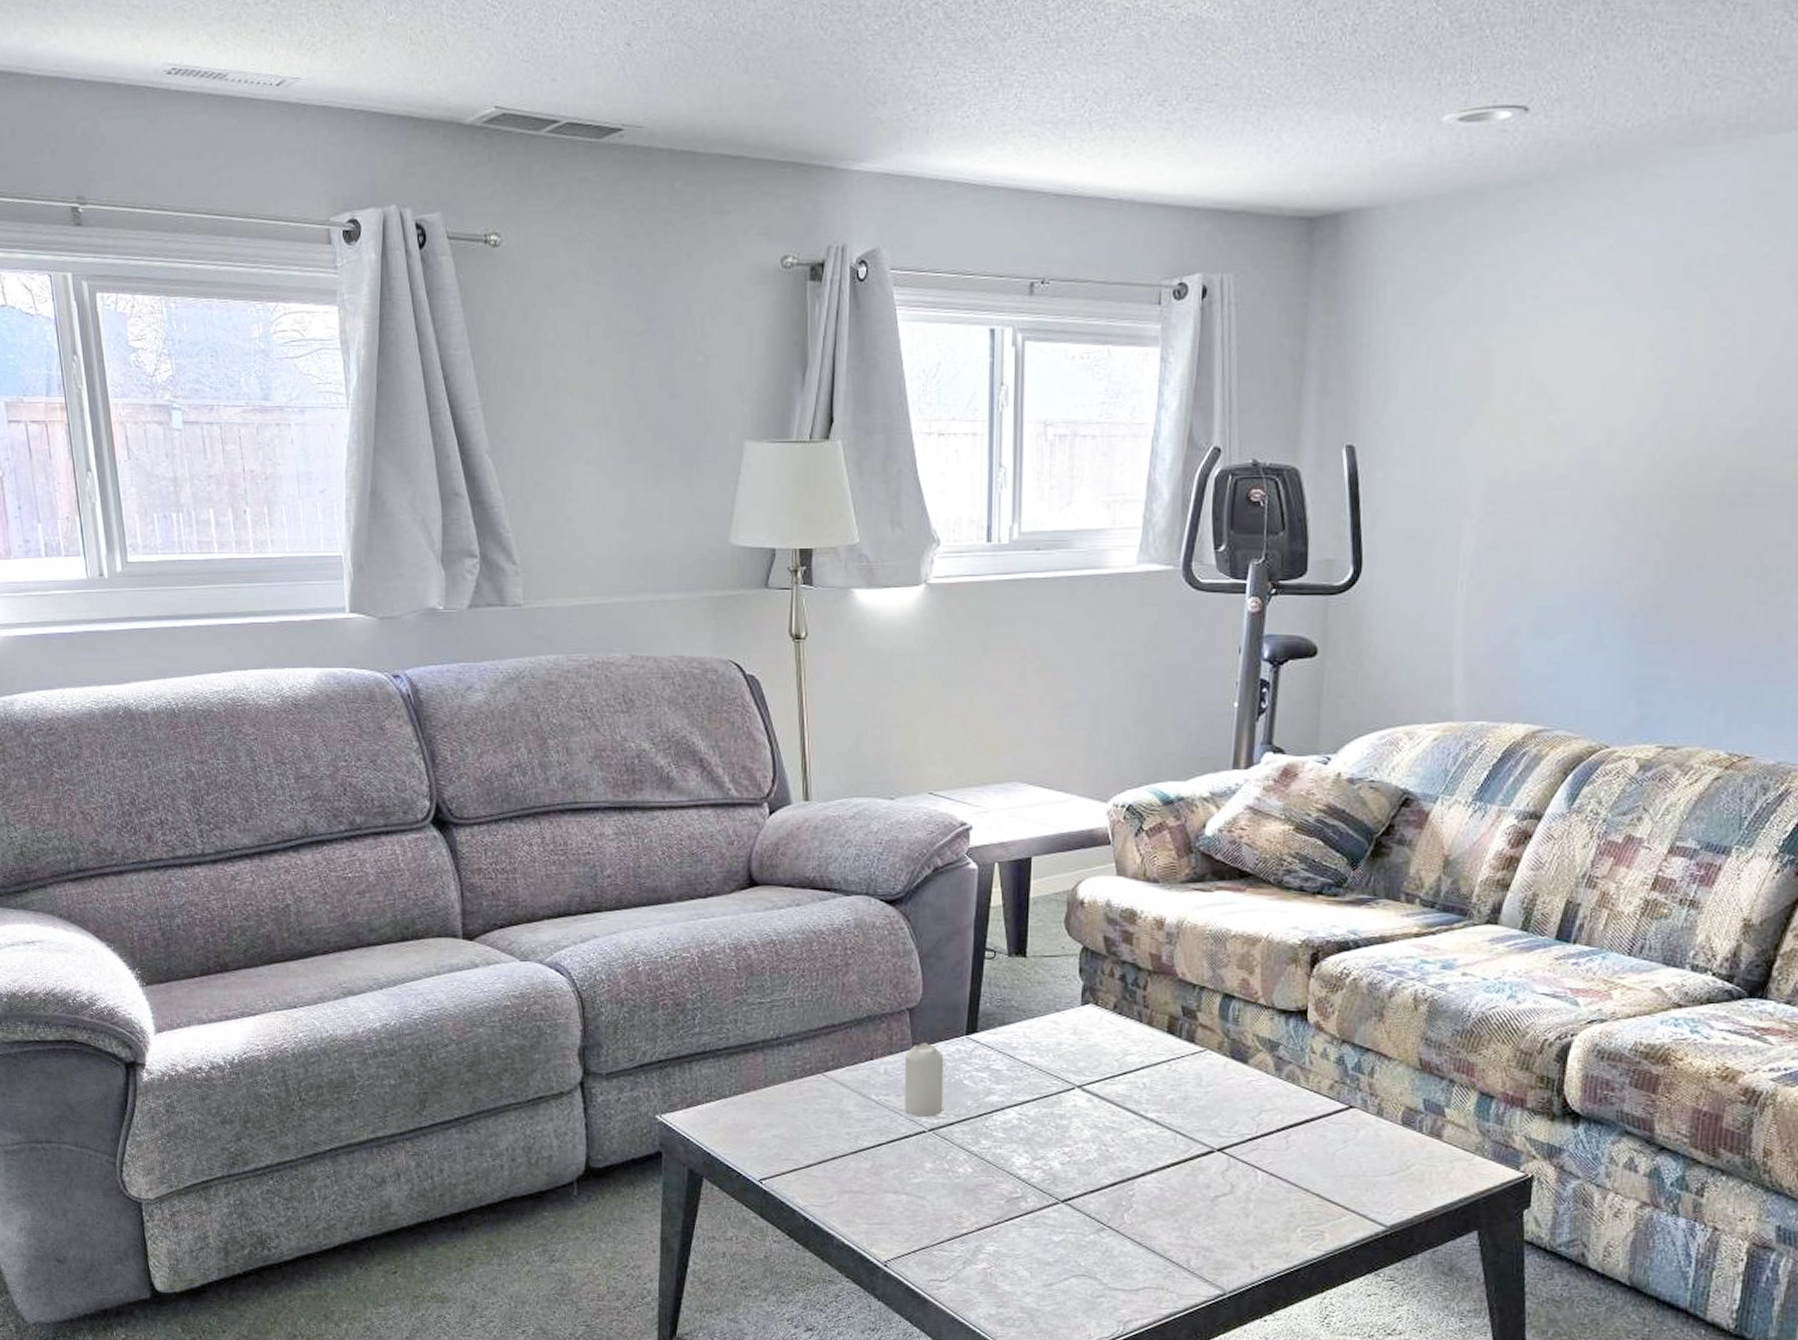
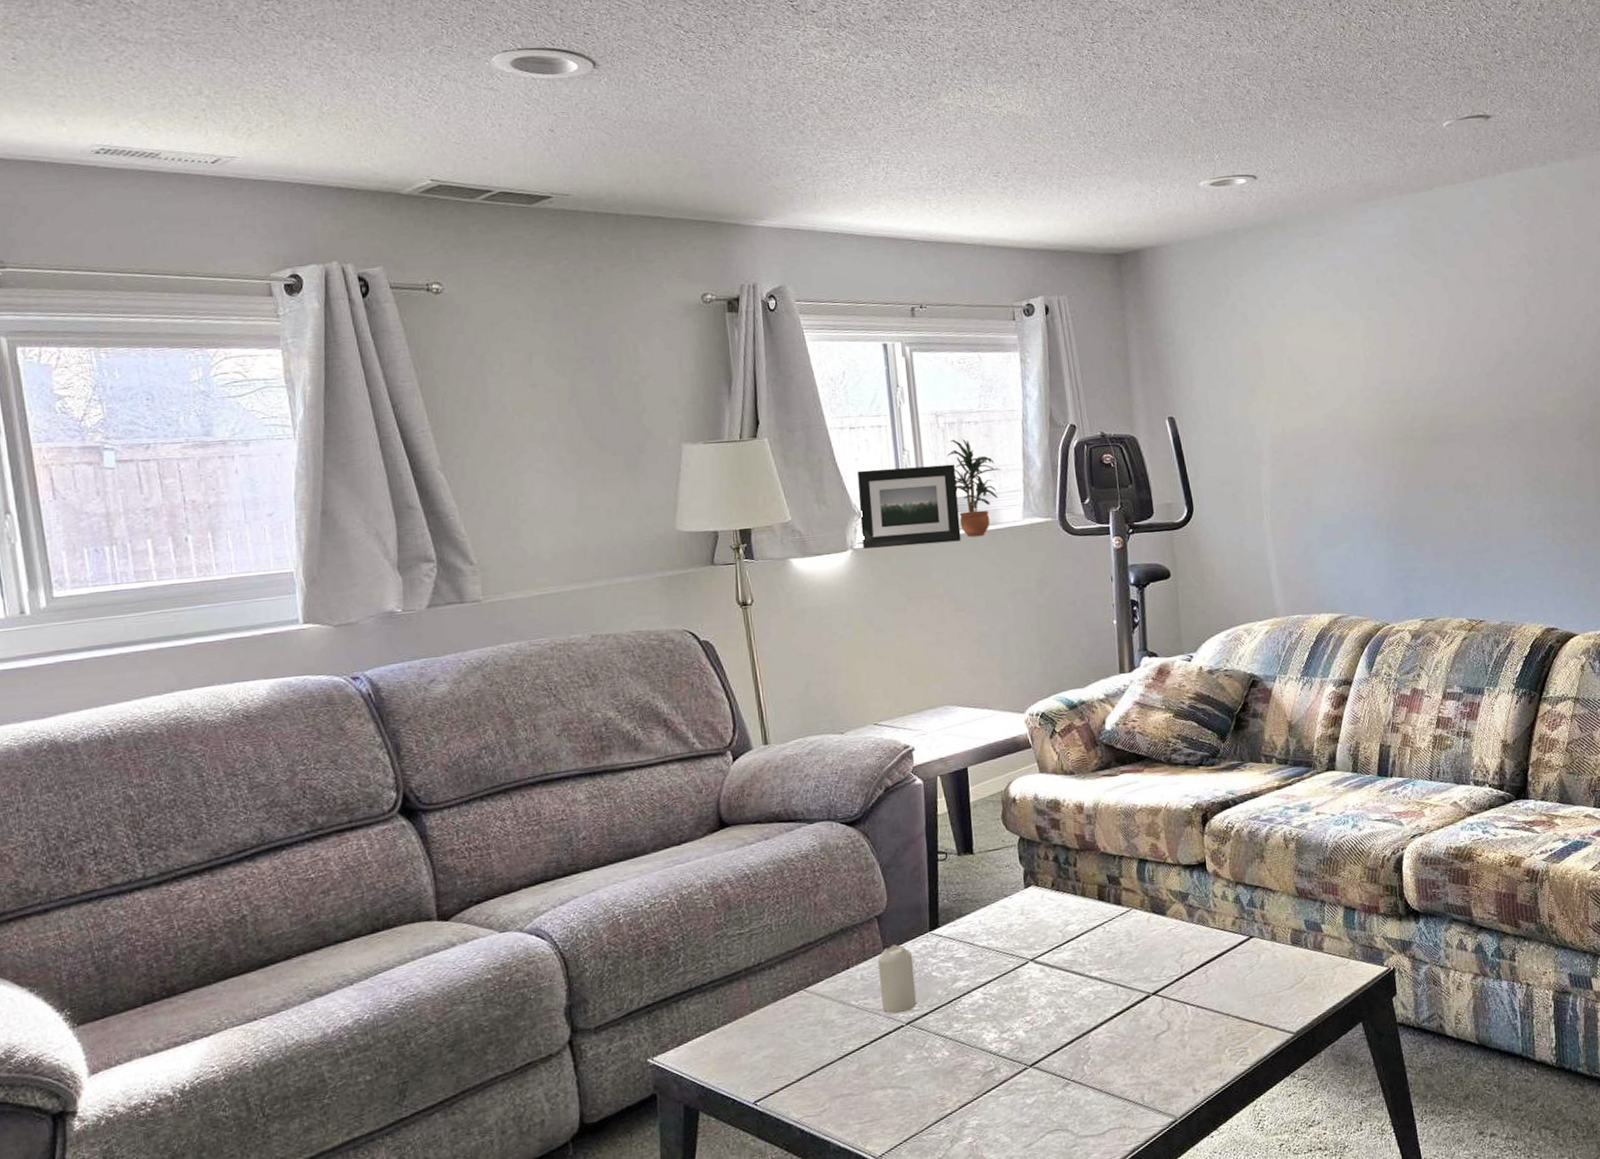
picture frame: none [939,488,1061,586] -> present [857,464,961,550]
potted plant: none [1052,456,1118,582] -> present [947,438,1001,538]

